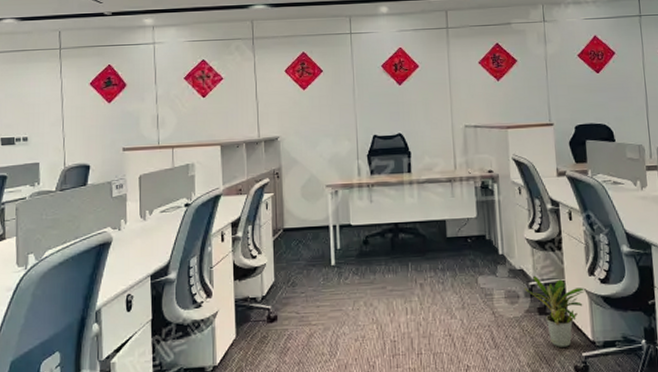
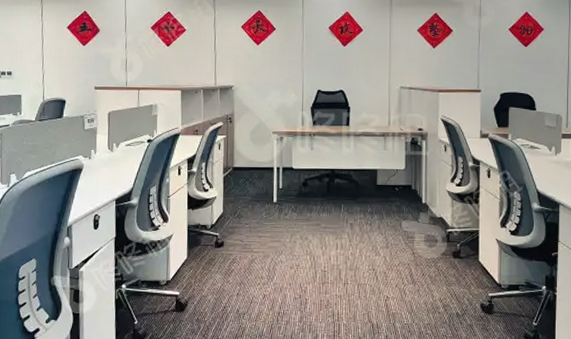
potted plant: present [523,275,585,347] -> none [442,223,496,287]

